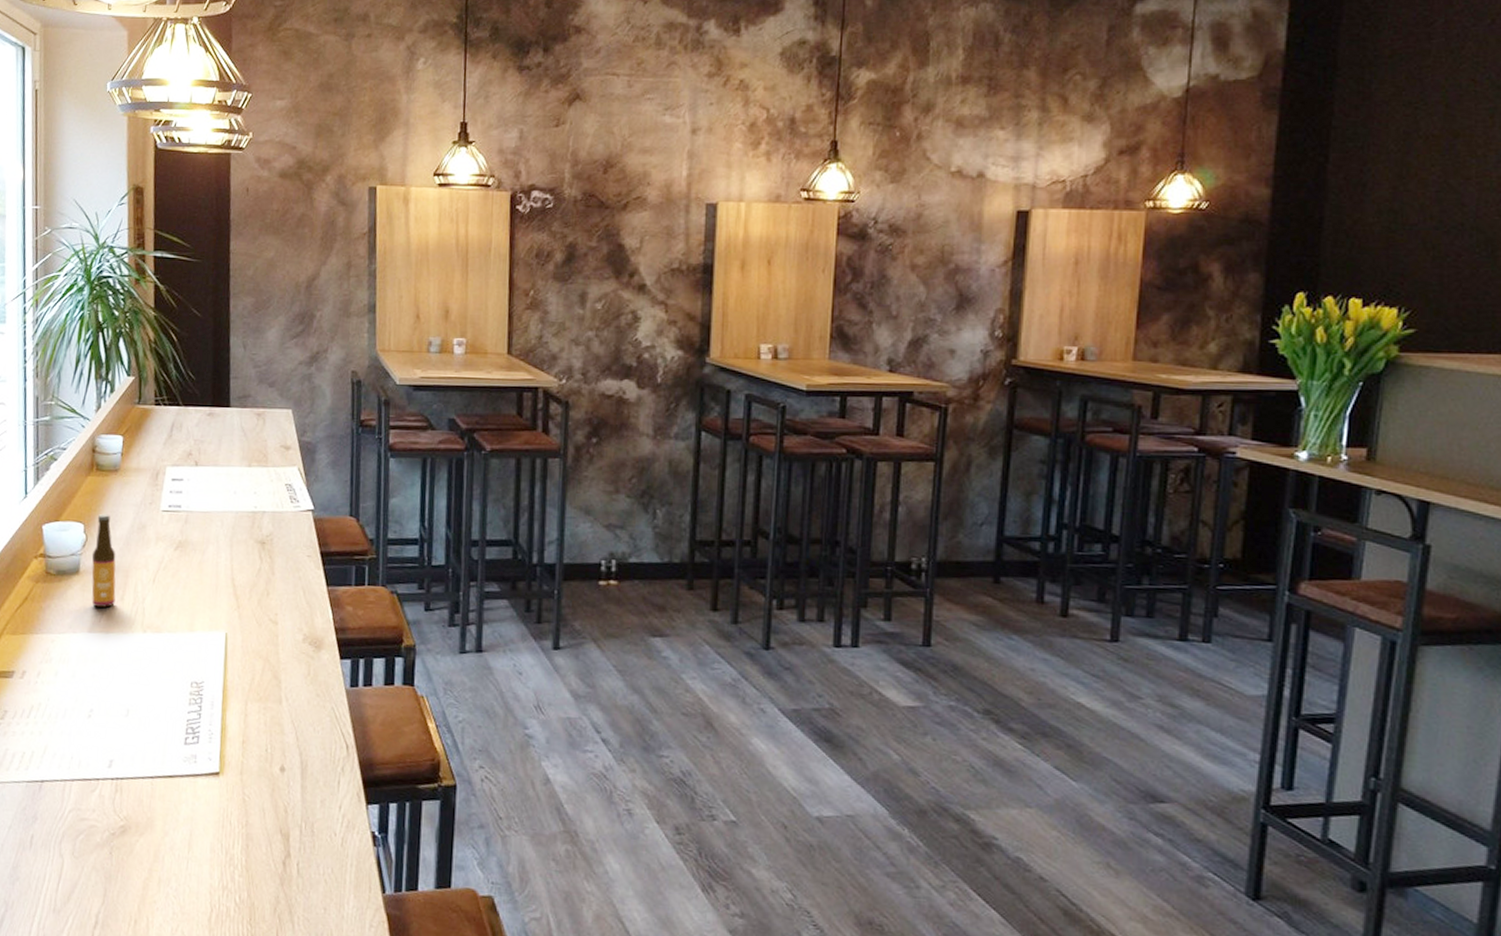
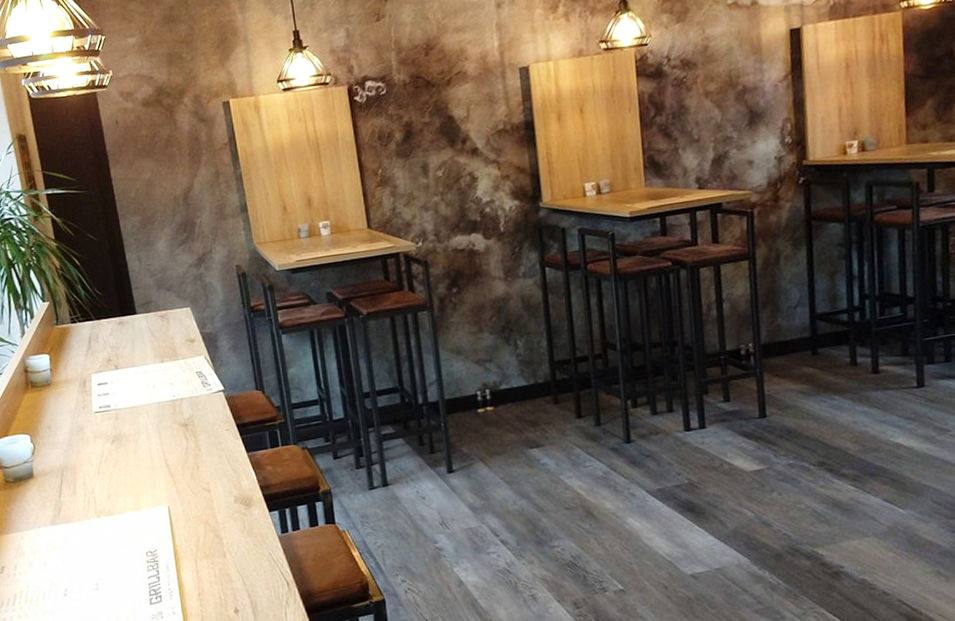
beer bottle: present [91,513,116,608] -> none [40,423,69,503]

